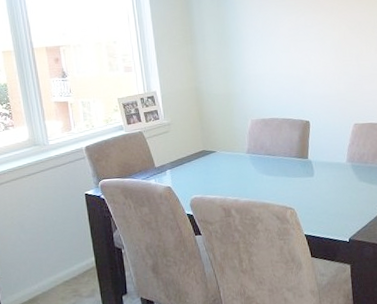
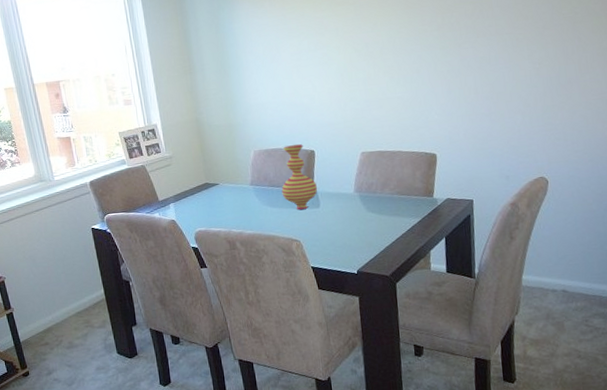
vase: none [277,115,312,178] -> present [281,144,317,210]

